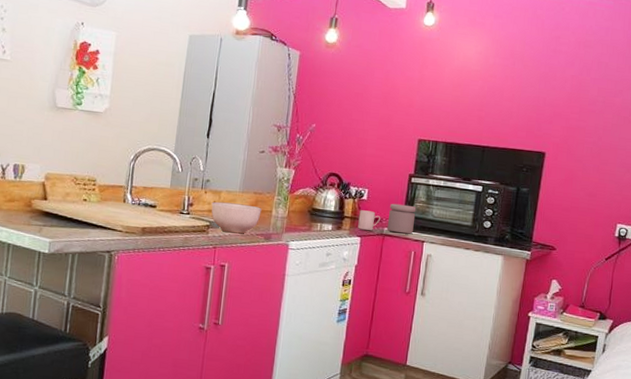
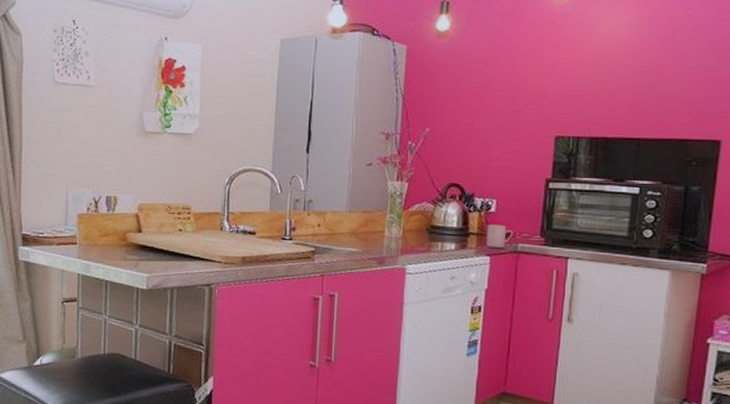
bowl: present [211,201,262,234] -> none [315,224,373,259]
jar: present [387,203,417,234] -> none [521,214,557,250]

